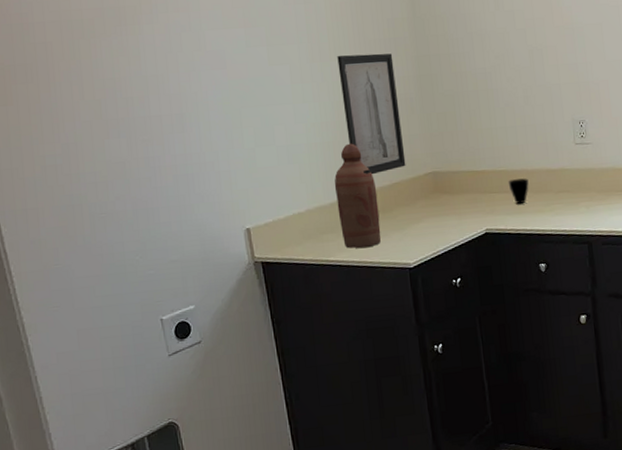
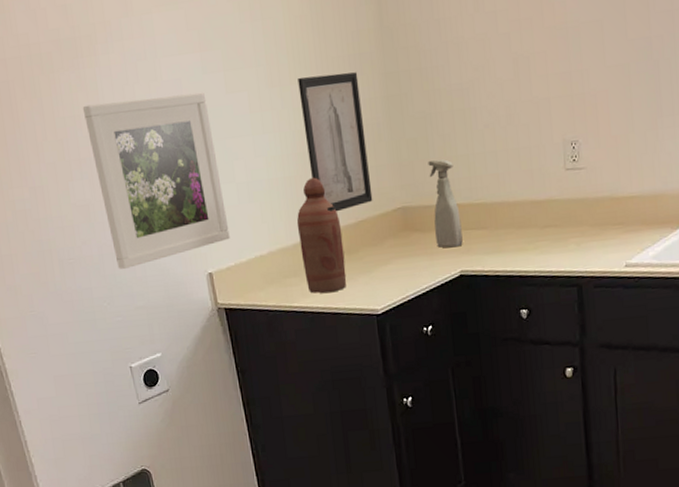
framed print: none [123,63,269,224] -> present [82,92,230,269]
spray bottle: none [456,131,488,209] -> present [428,159,463,248]
cup: present [508,178,529,204] -> none [486,212,510,241]

